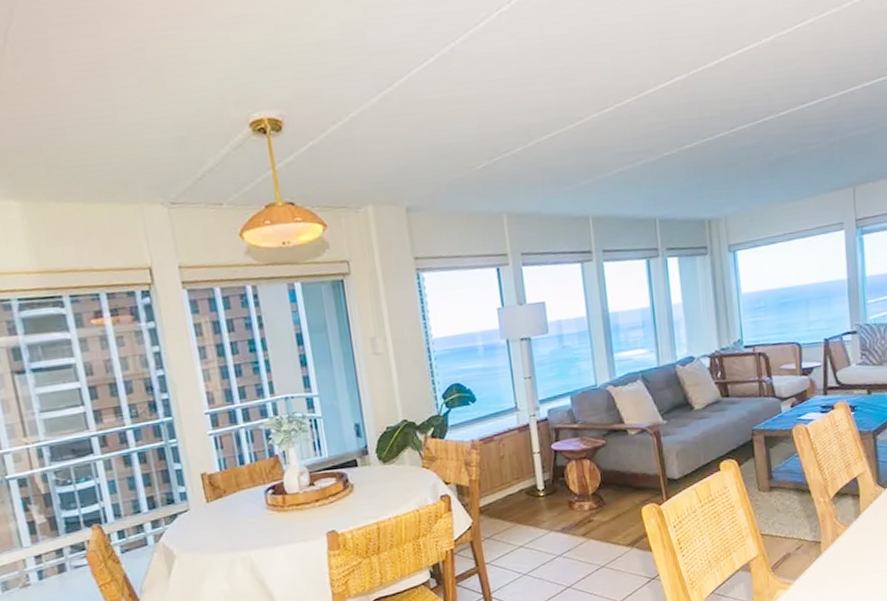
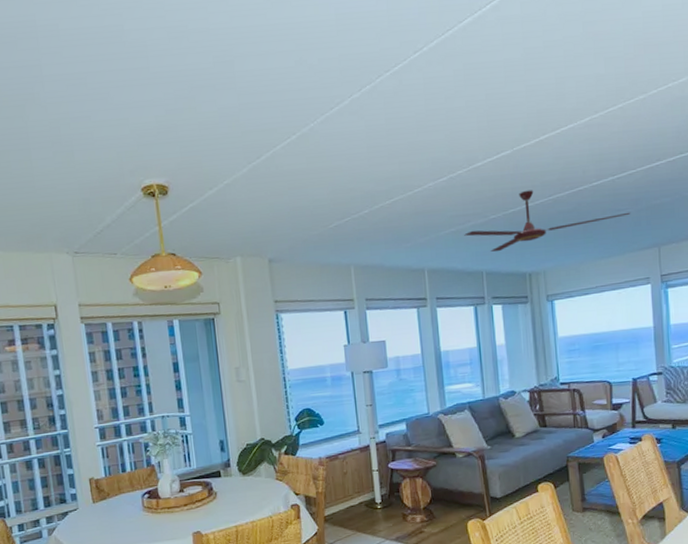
ceiling fan: none [634,121,823,196] -> present [464,190,631,252]

